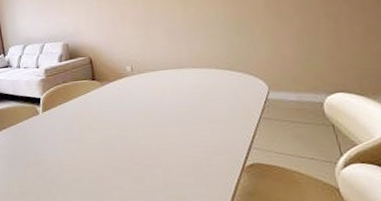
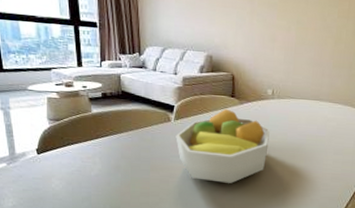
fruit bowl: none [45,92,138,172] -> present [176,108,270,183]

